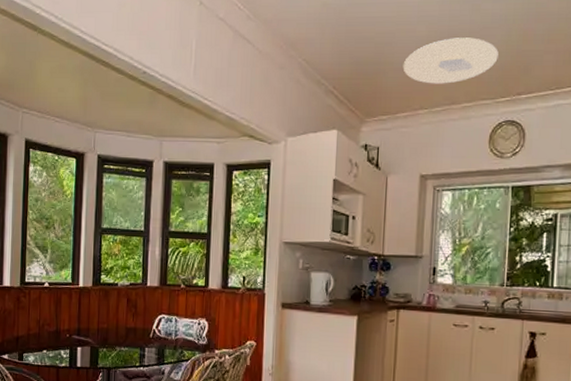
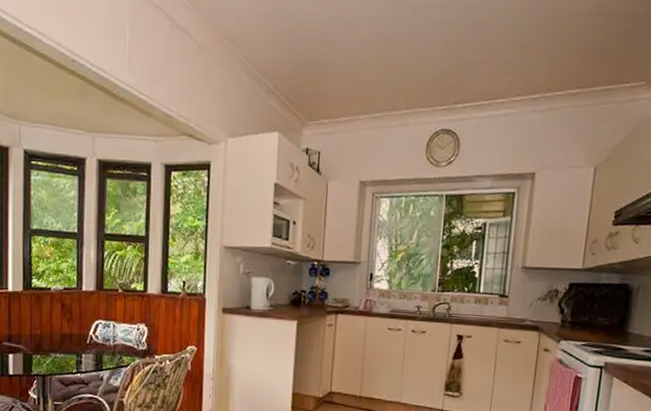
ceiling light: present [403,37,499,84] -> none [345,41,438,89]

